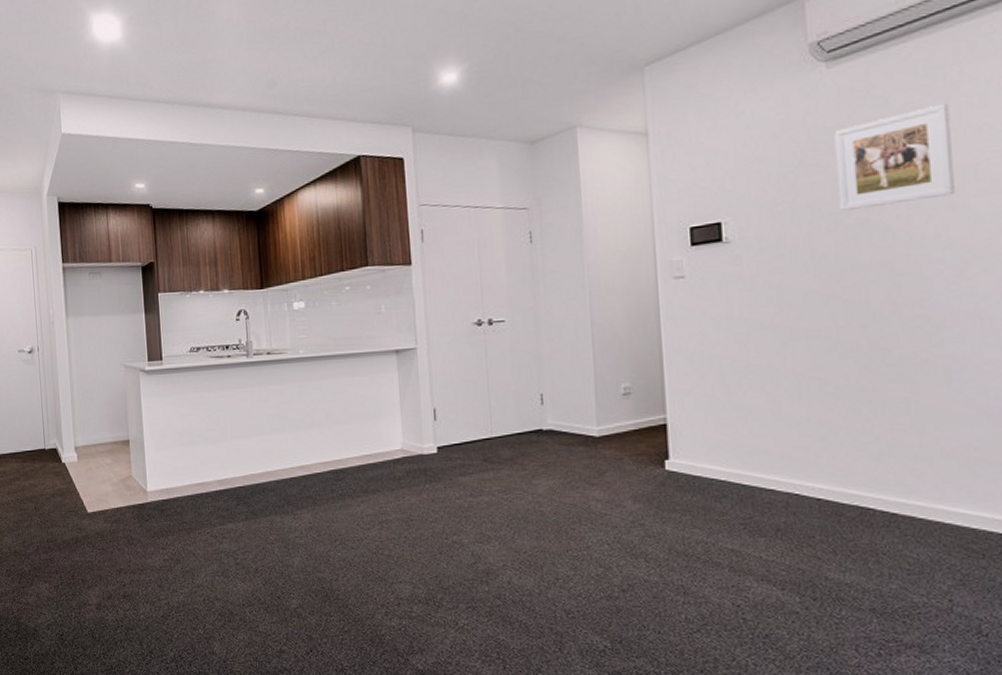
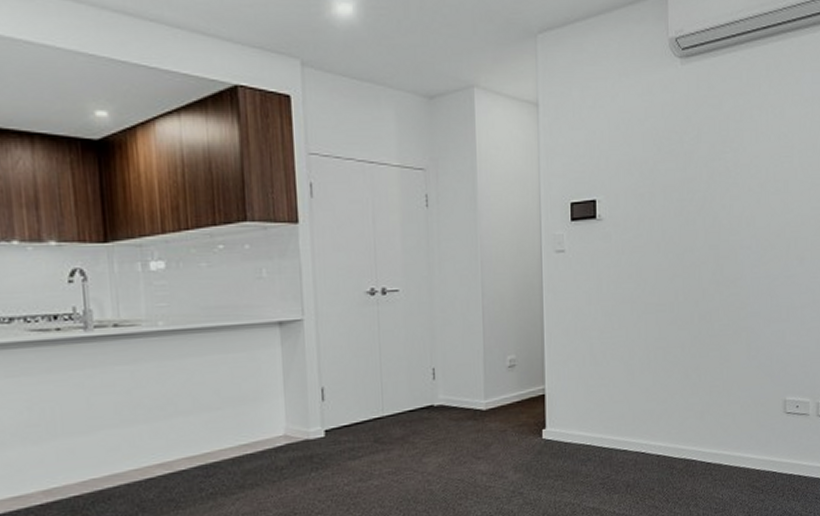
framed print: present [834,103,955,212] -> none [683,111,761,199]

